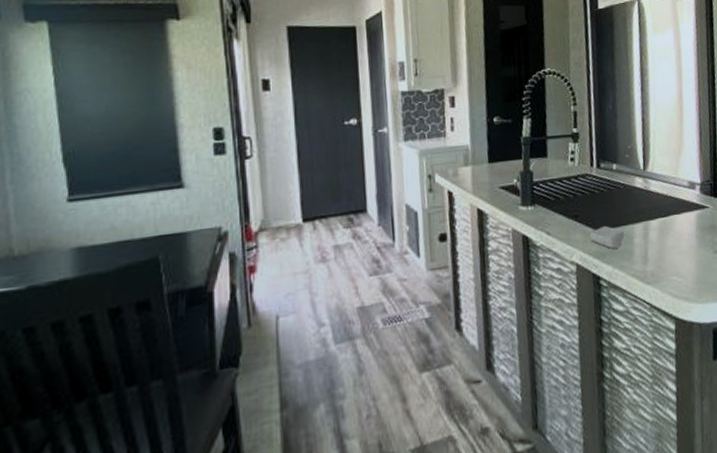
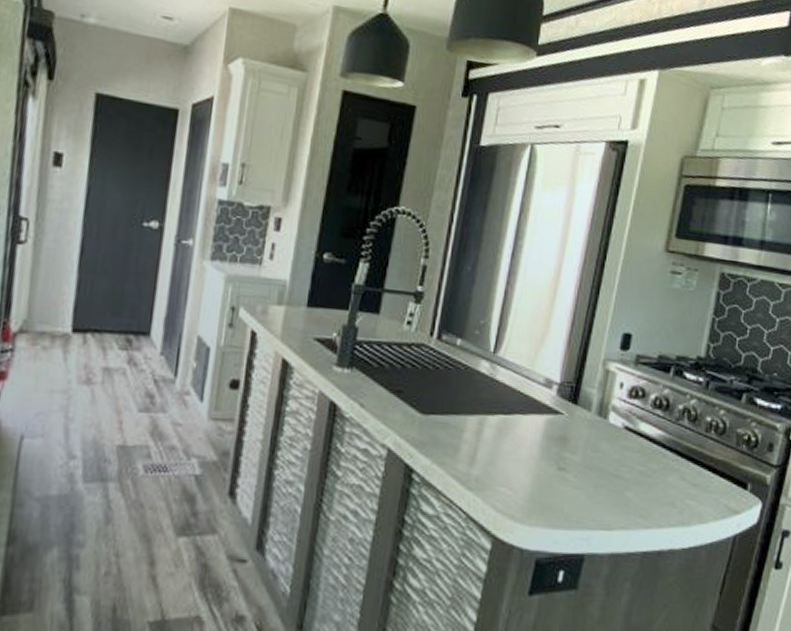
soap bar: present [589,225,625,249] -> none [411,409,455,440]

